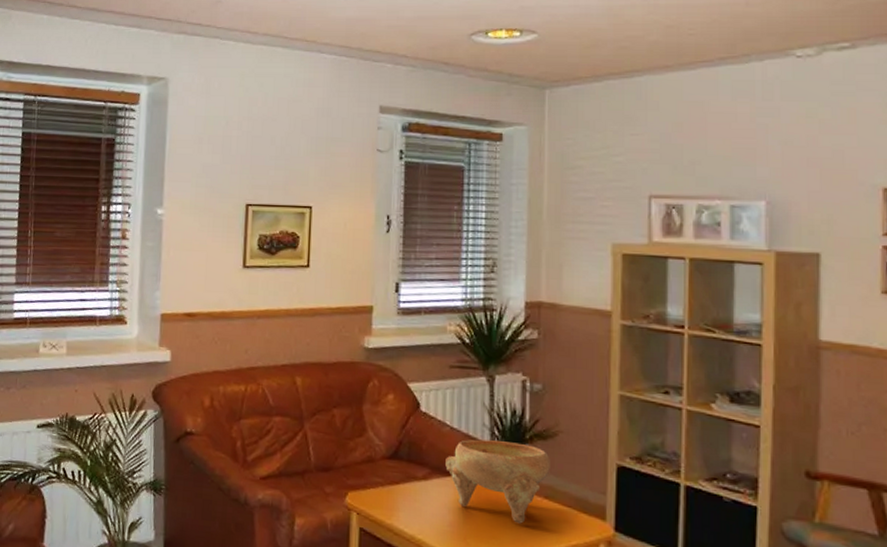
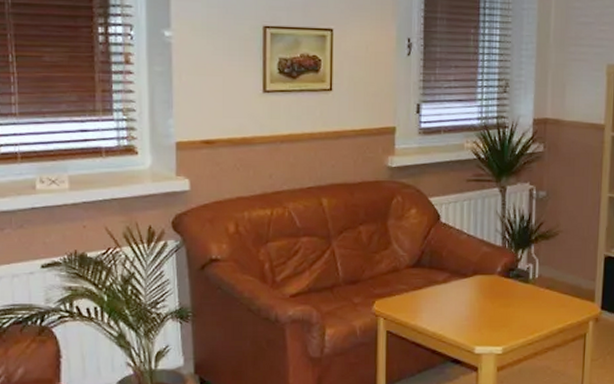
decorative bowl: present [445,439,550,524] -> none [463,243,552,312]

